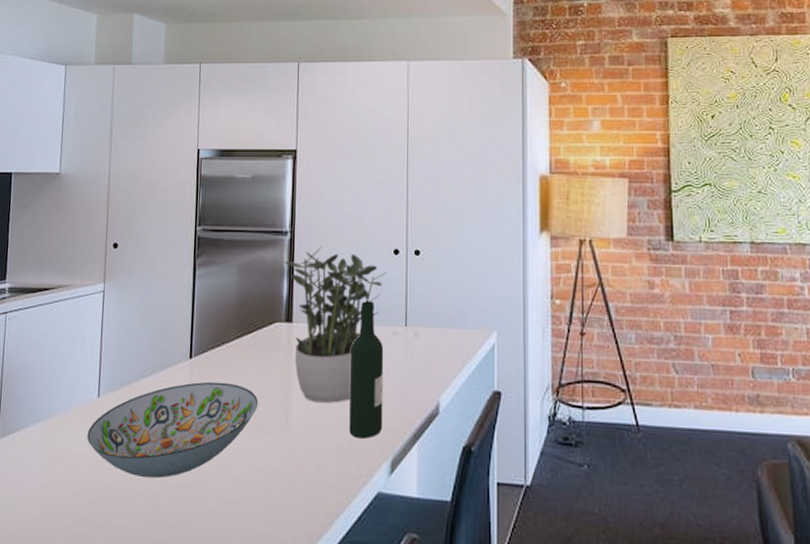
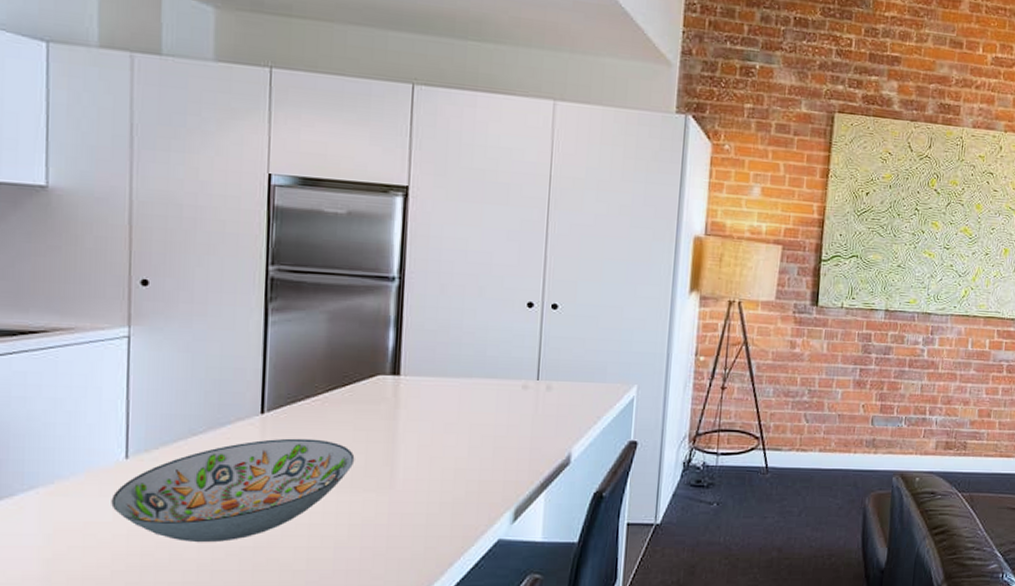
potted plant: present [284,246,387,403] -> none [389,295,518,457]
wine bottle: present [349,301,384,439] -> none [467,354,511,490]

